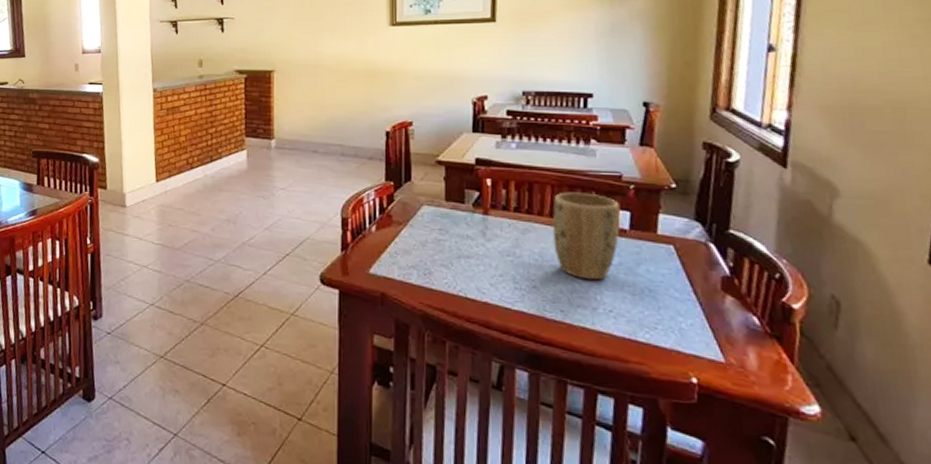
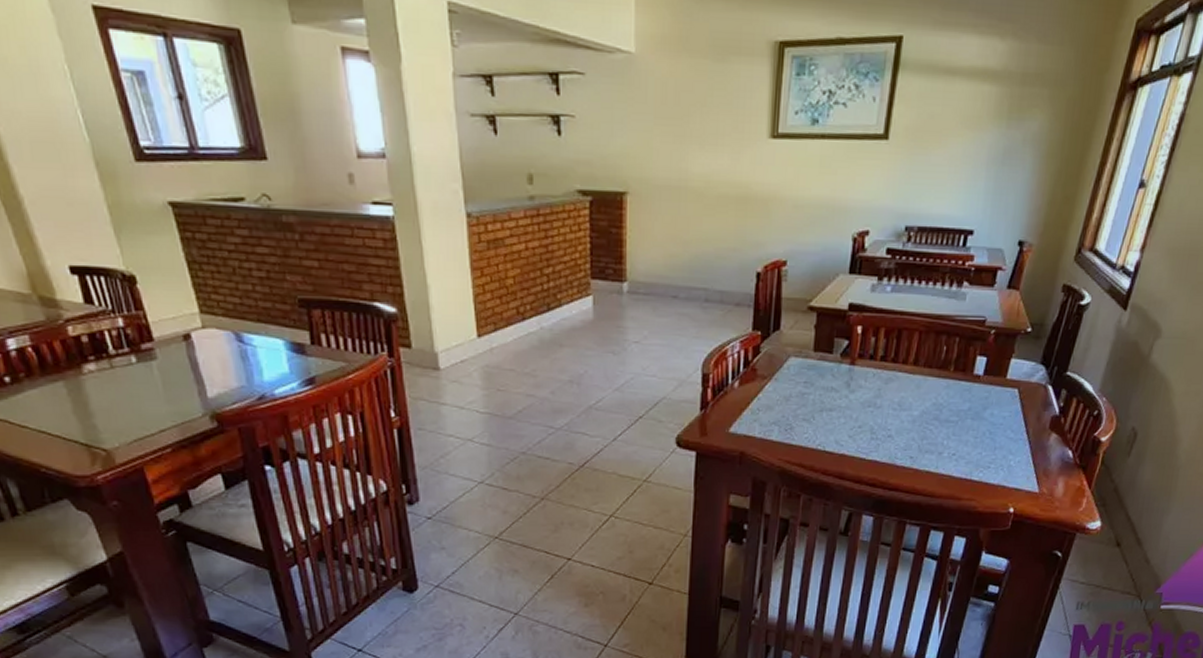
plant pot: present [552,192,620,281] -> none [913,338,979,427]

